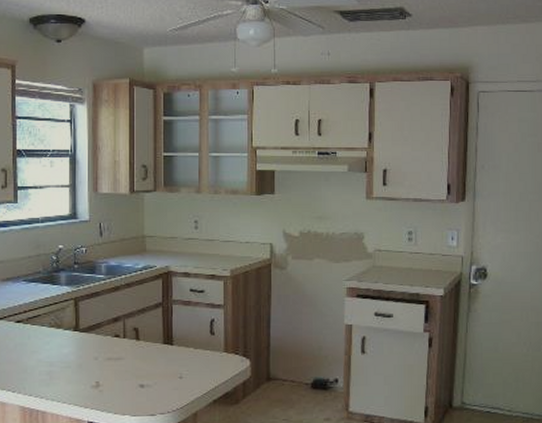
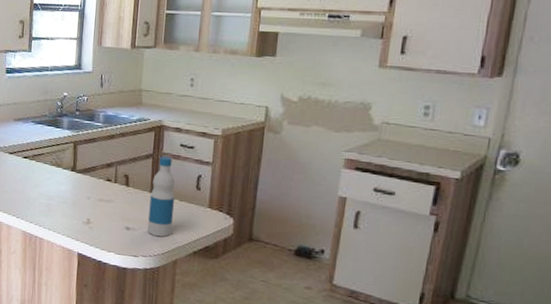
bottle: none [163,304,190,390] -> present [147,156,176,237]

